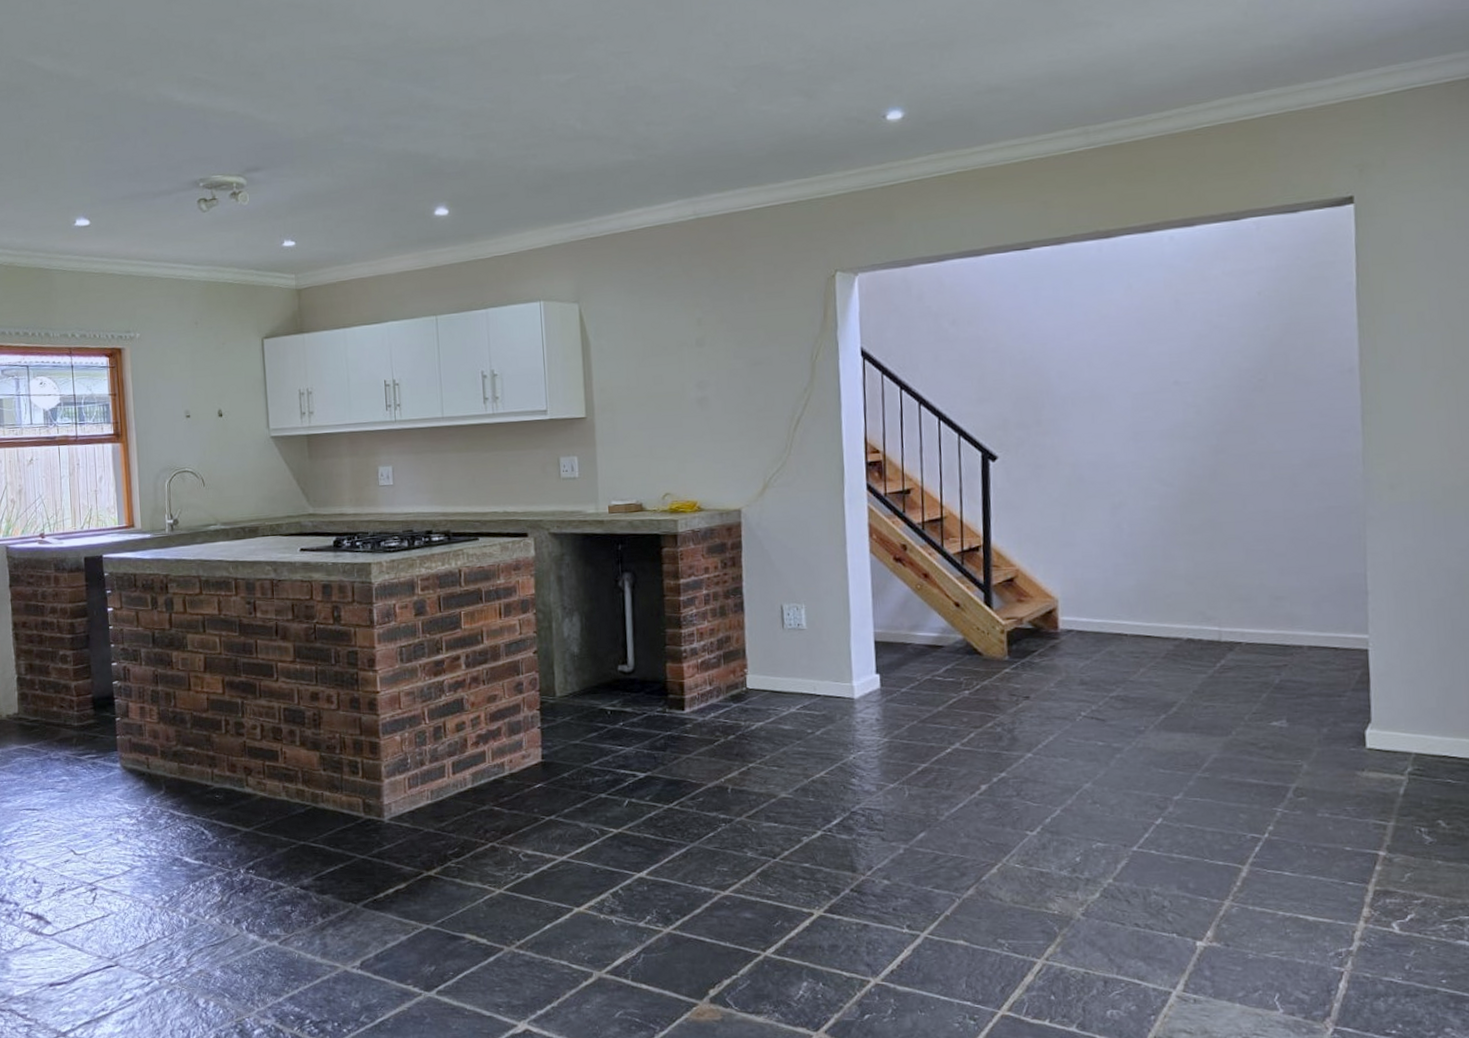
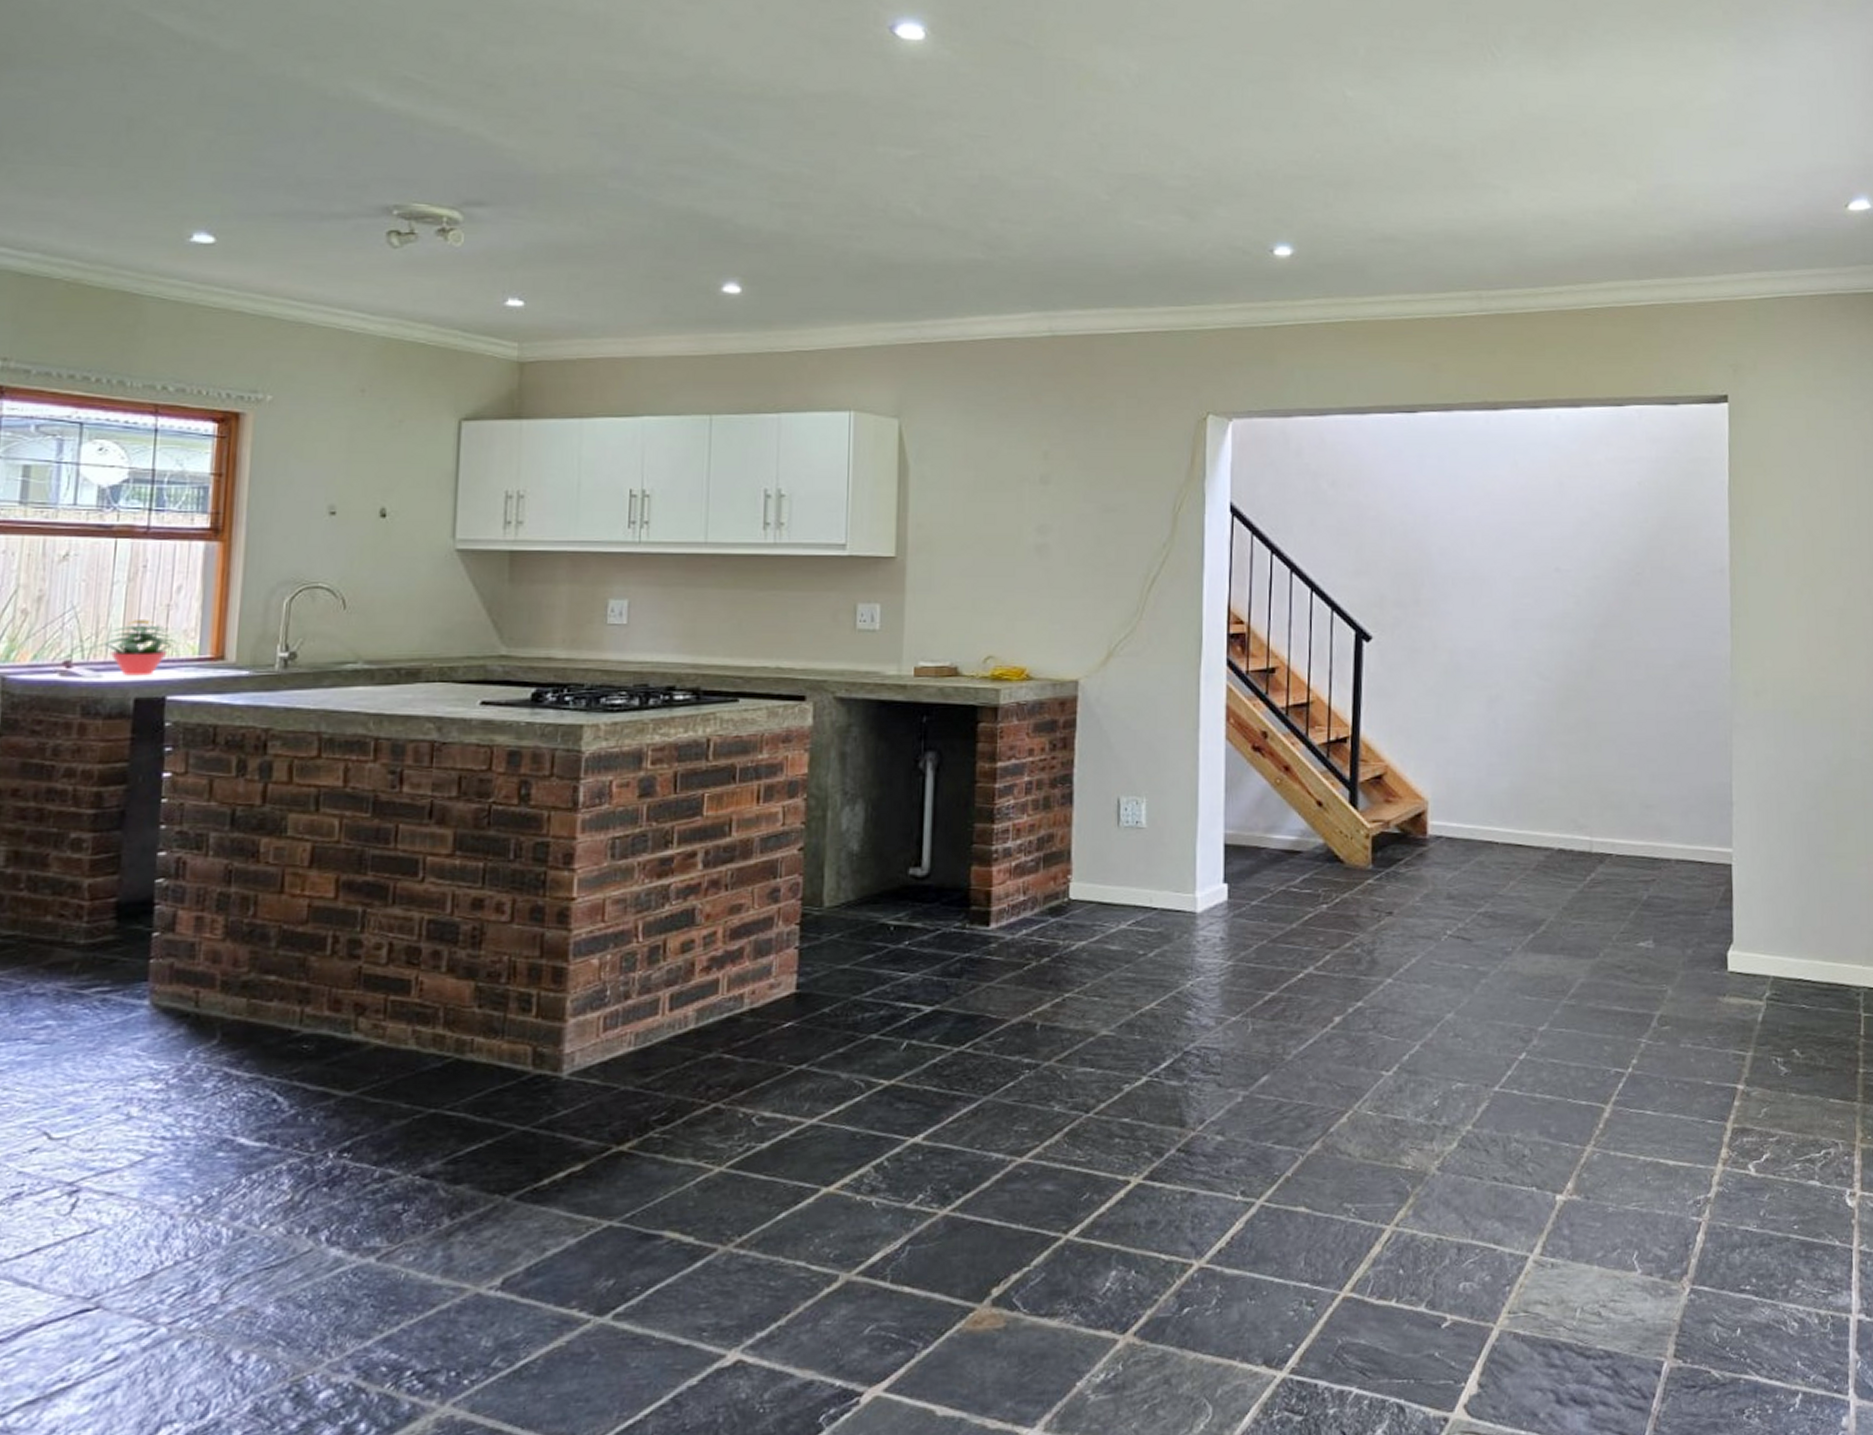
potted flower: none [59,502,103,542] -> present [99,620,176,676]

